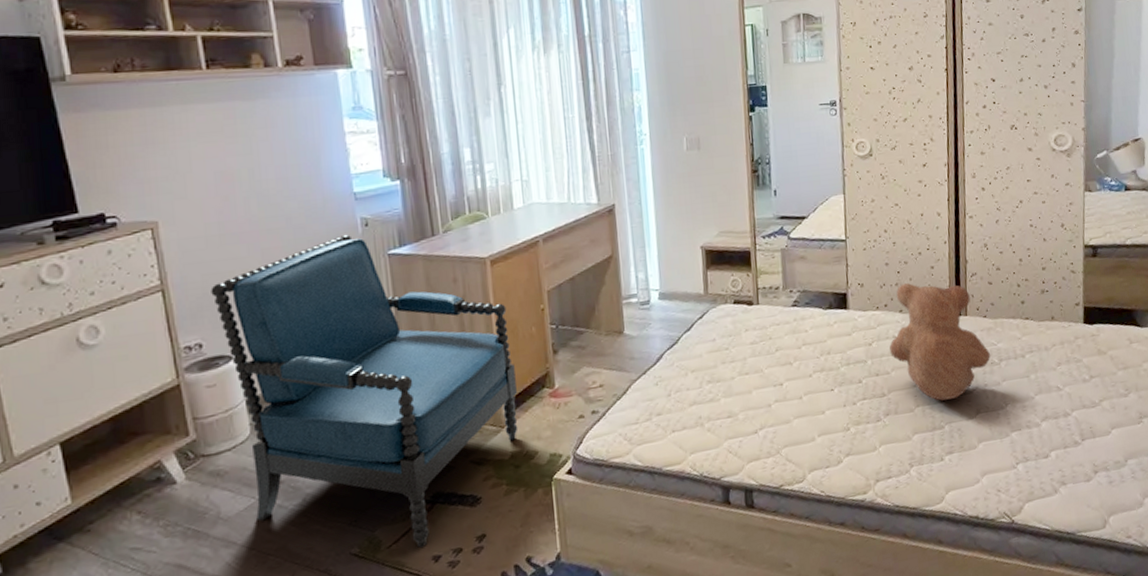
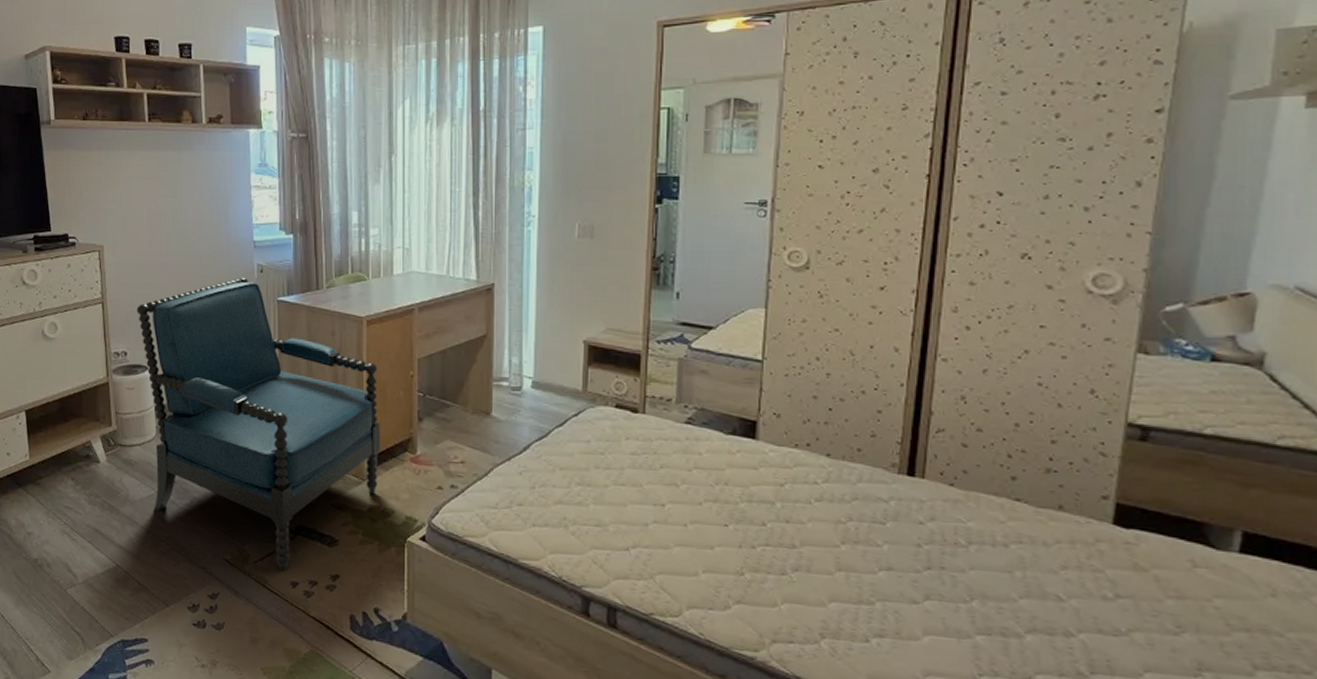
teddy bear: present [889,283,990,401] -> none [808,424,954,574]

